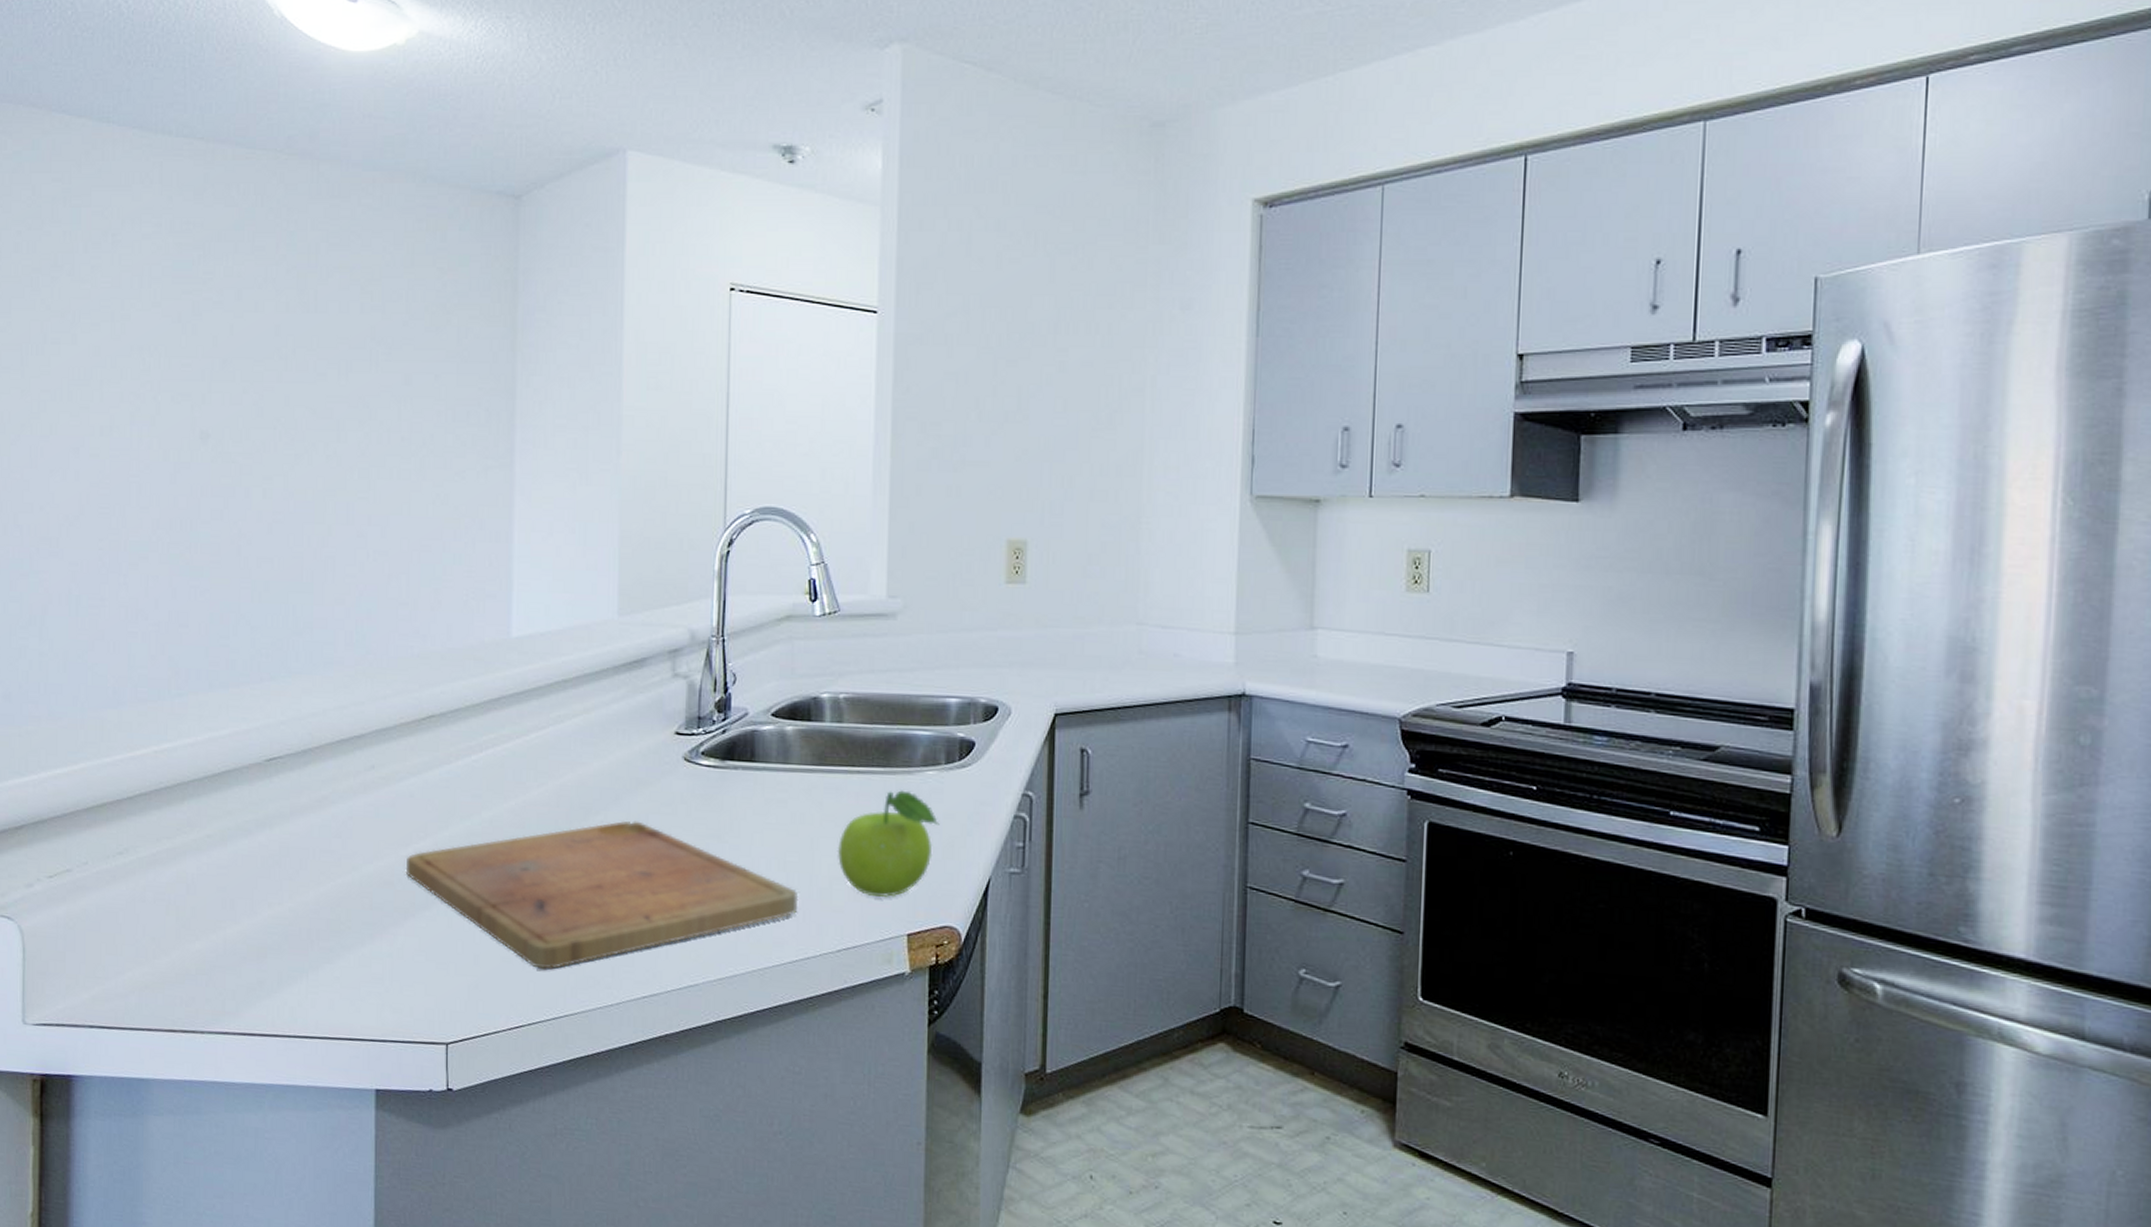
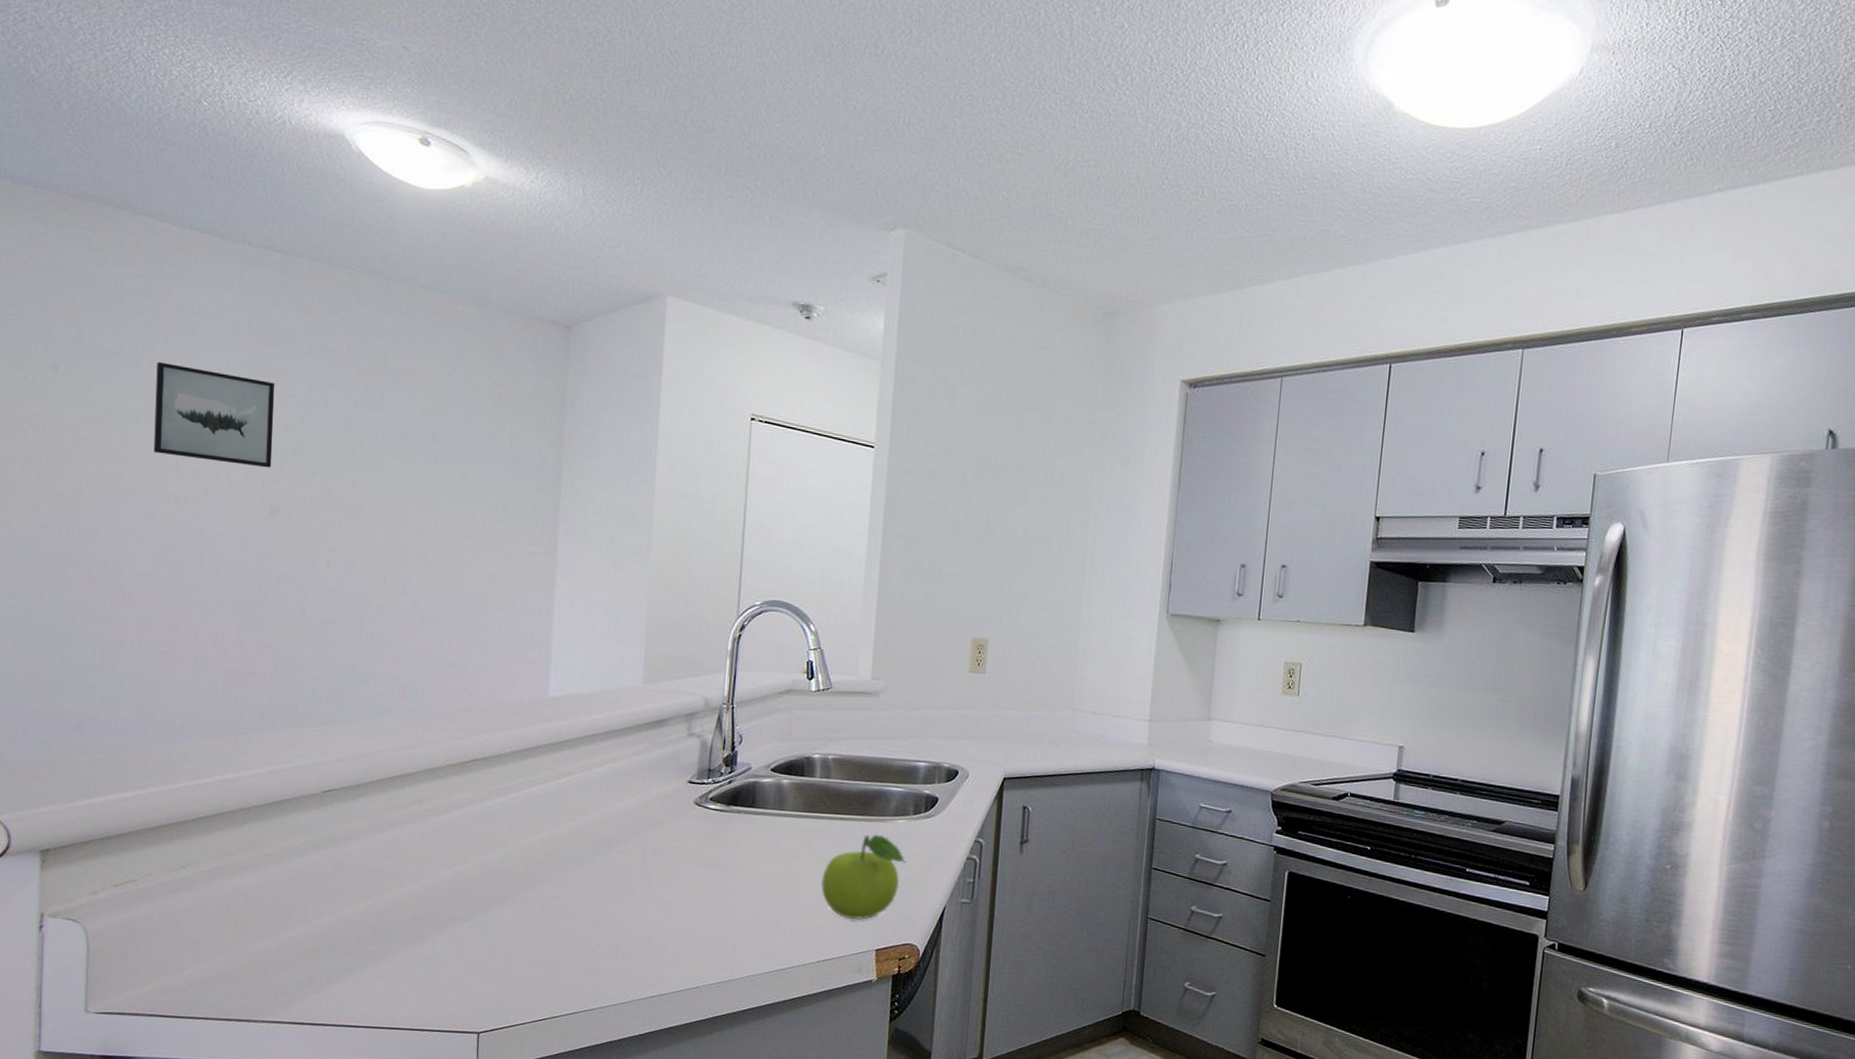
wall art: none [76,275,201,387] -> present [153,361,275,468]
cutting board: present [405,820,799,970] -> none [446,852,787,973]

